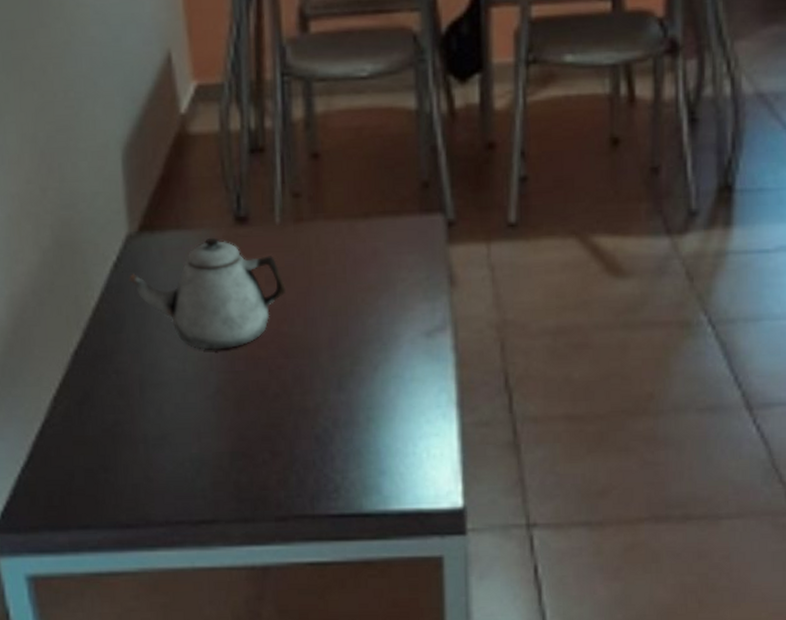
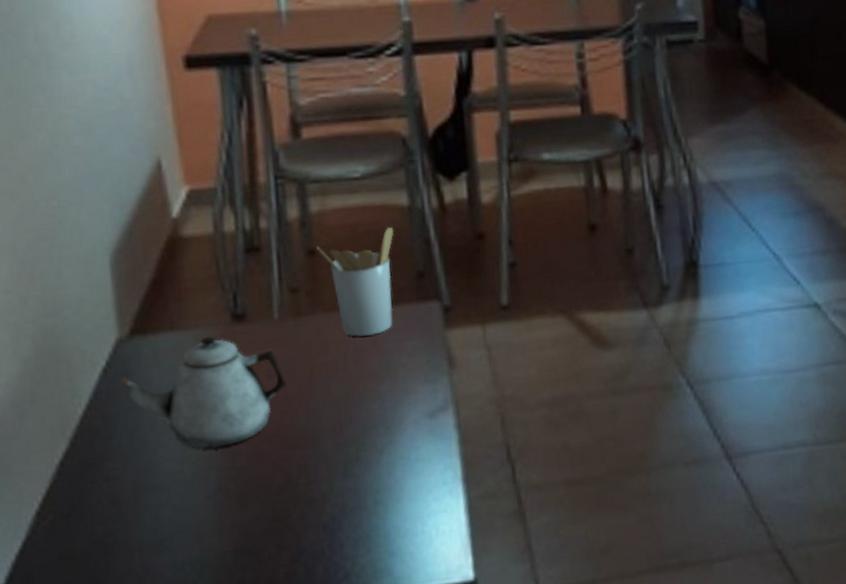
utensil holder: none [320,131,400,248] -> present [316,226,395,337]

